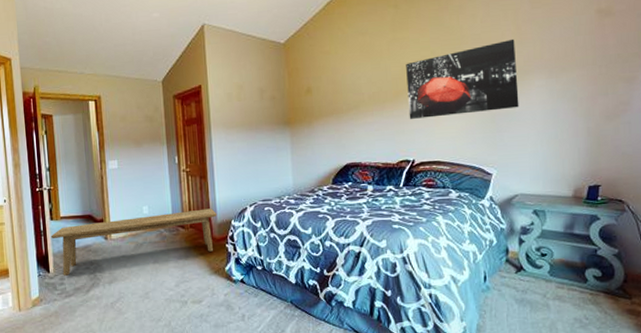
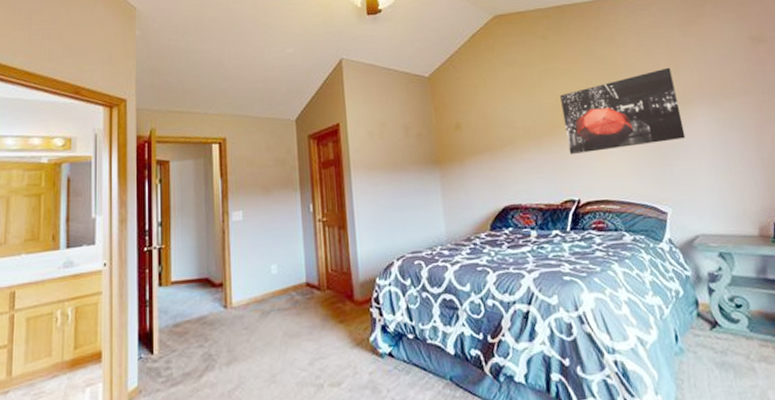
bench: present [50,208,218,276] -> none [157,264,359,357]

